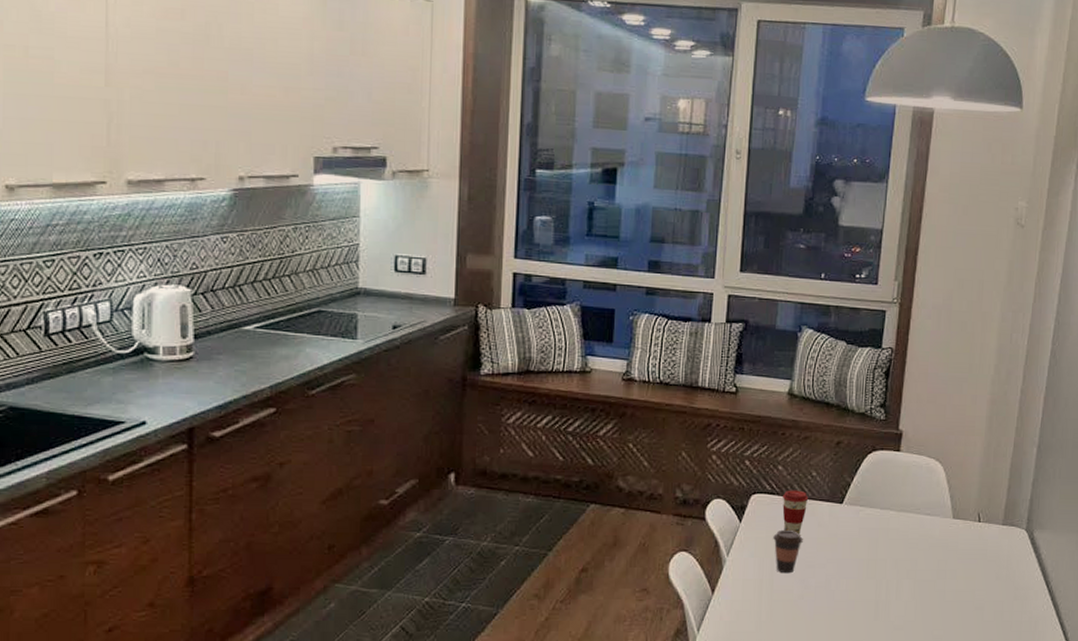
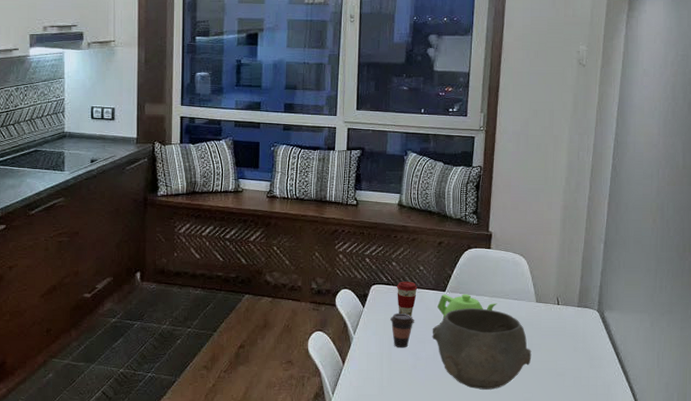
bowl: none [824,525,945,626] -> present [432,308,532,390]
teapot: none [832,506,906,538] -> present [437,294,498,319]

